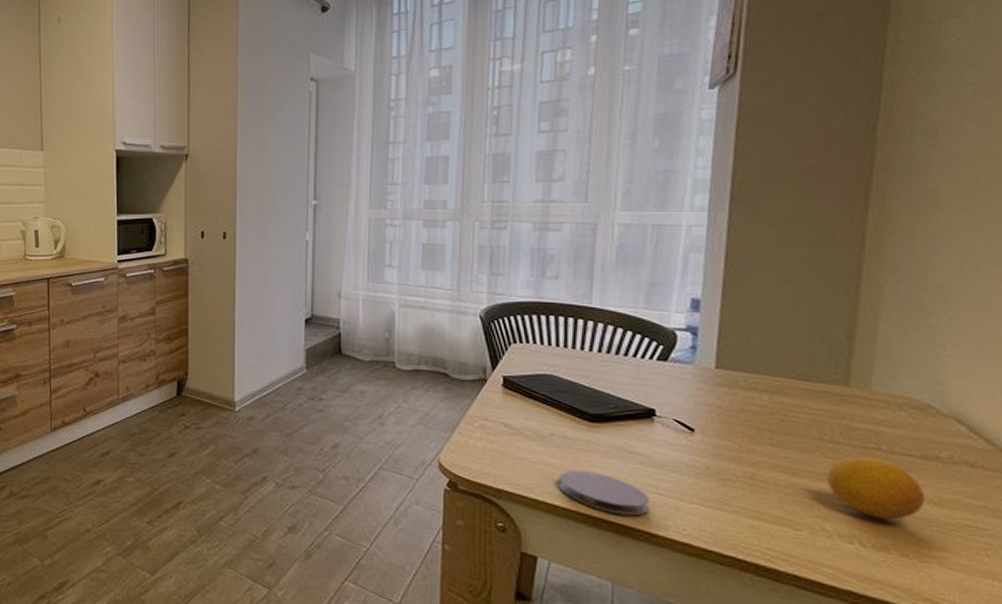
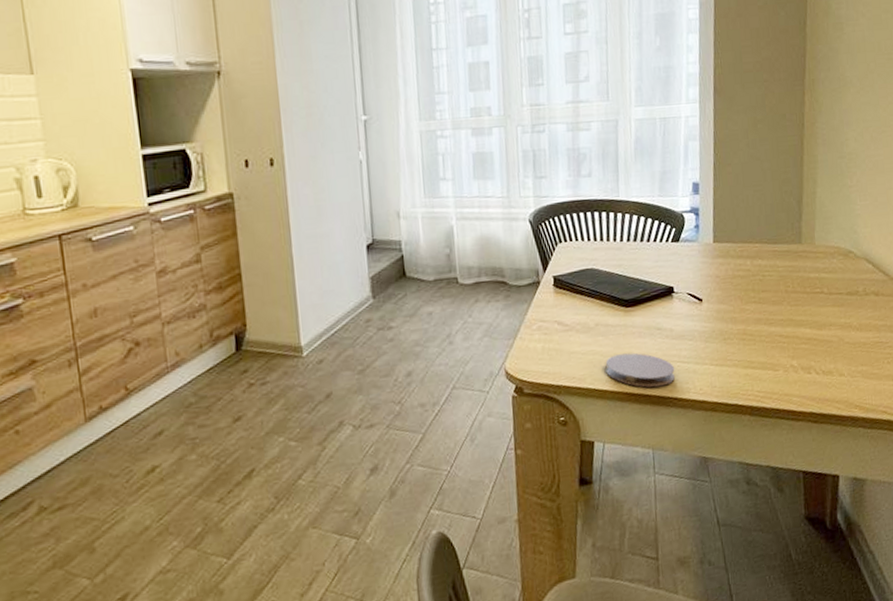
fruit: present [827,456,926,520] -> none [792,299,852,349]

